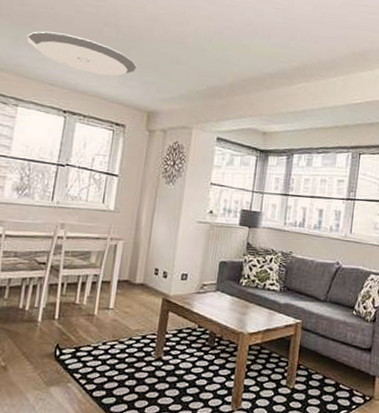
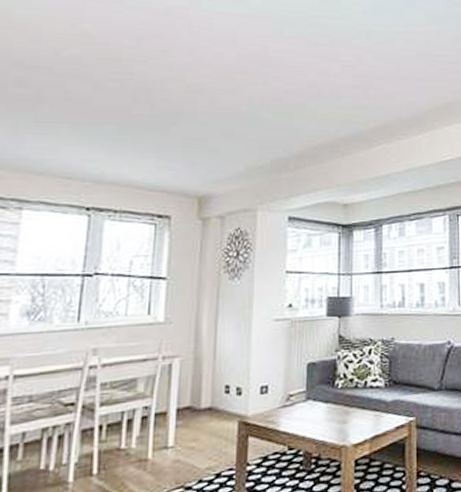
ceiling light fixture: present [27,31,137,76] -> none [30,115,179,159]

